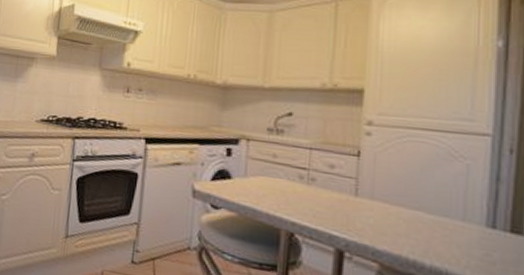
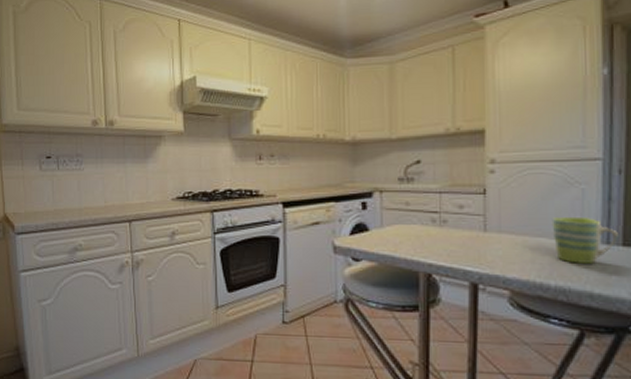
mug: none [430,191,508,248] -> present [551,218,620,265]

